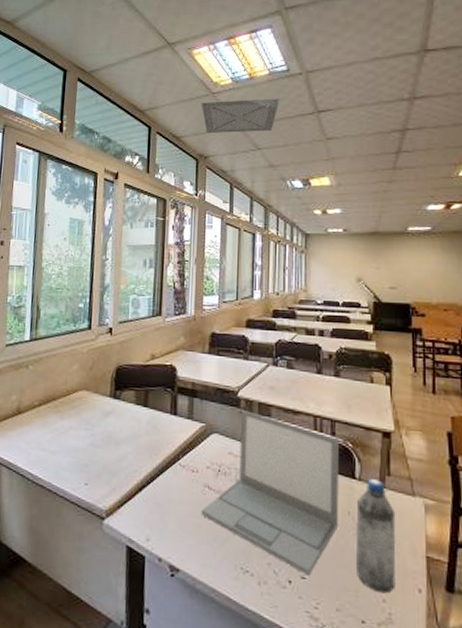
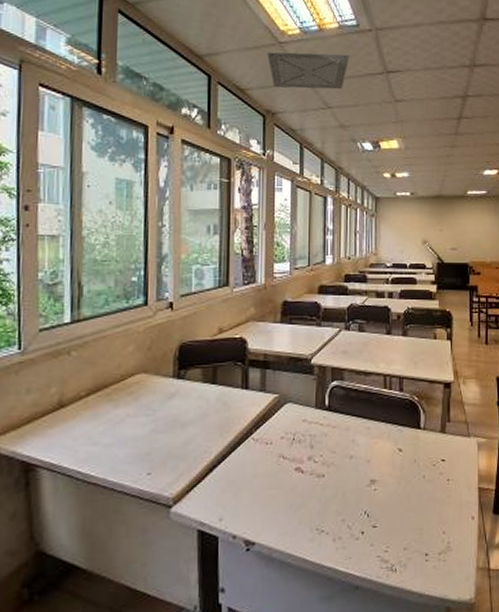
laptop: present [201,410,339,576] -> none [276,377,406,524]
water bottle: present [356,478,396,594] -> none [421,426,454,527]

